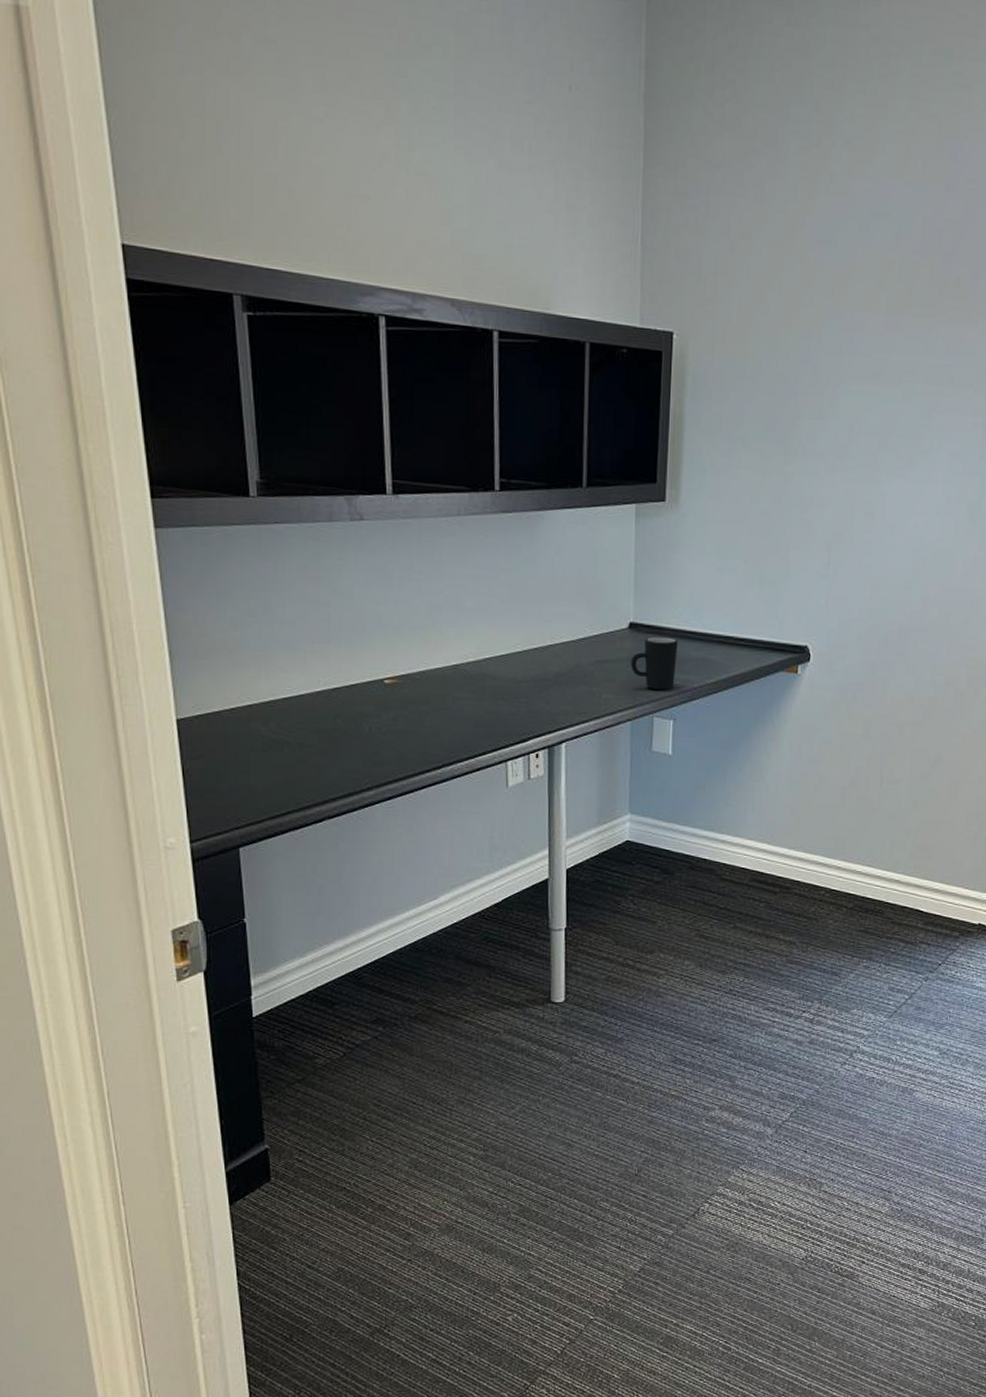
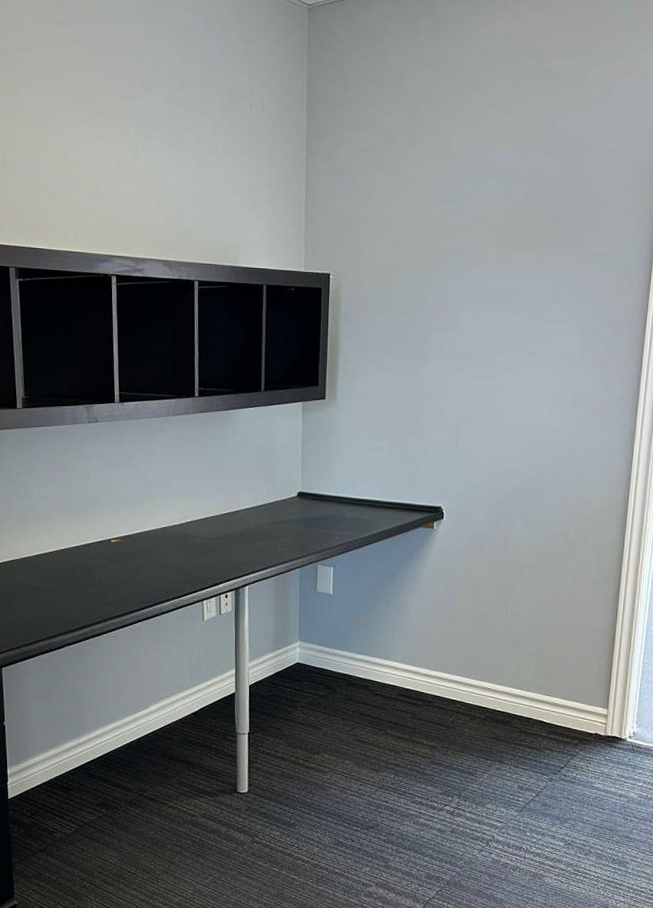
mug: present [631,636,678,690] -> none [299,502,336,543]

